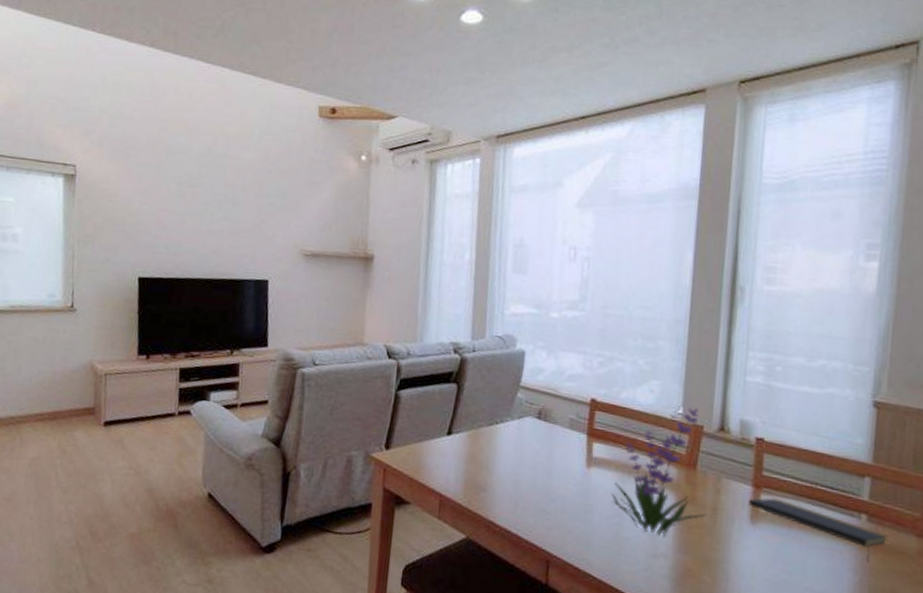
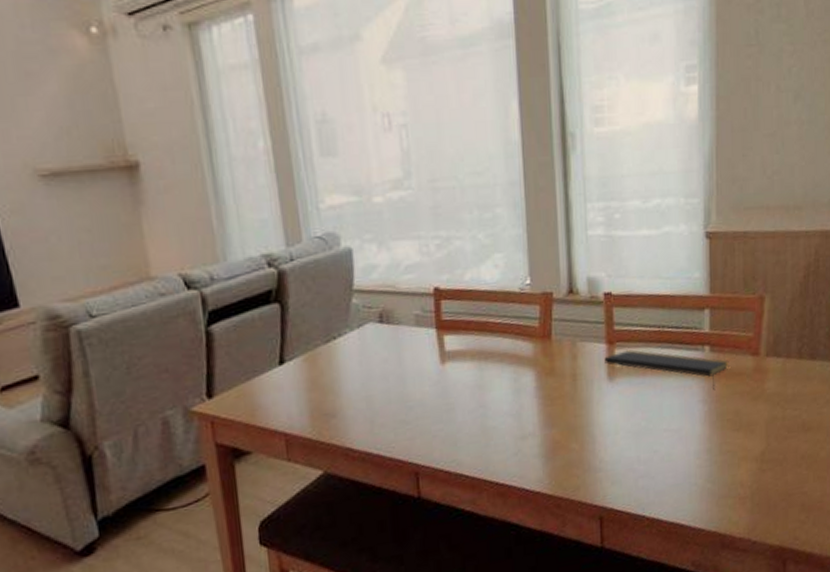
plant: present [611,407,707,538] -> none [470,274,567,418]

